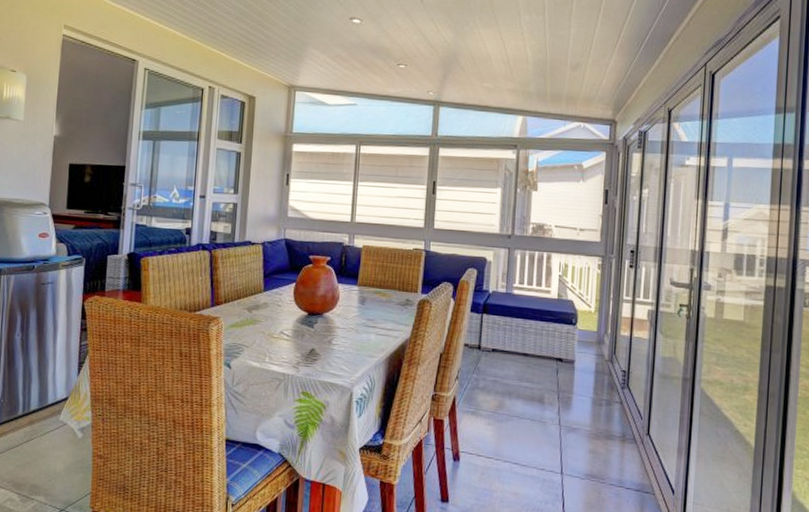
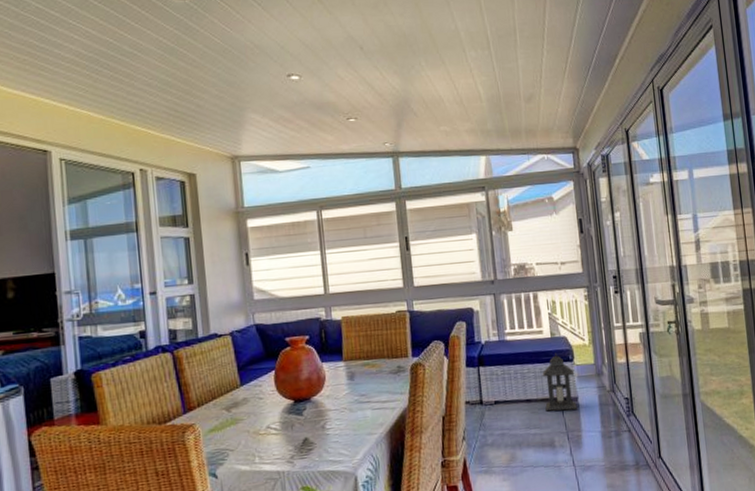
lantern: none [540,314,574,372] -> present [542,352,577,412]

